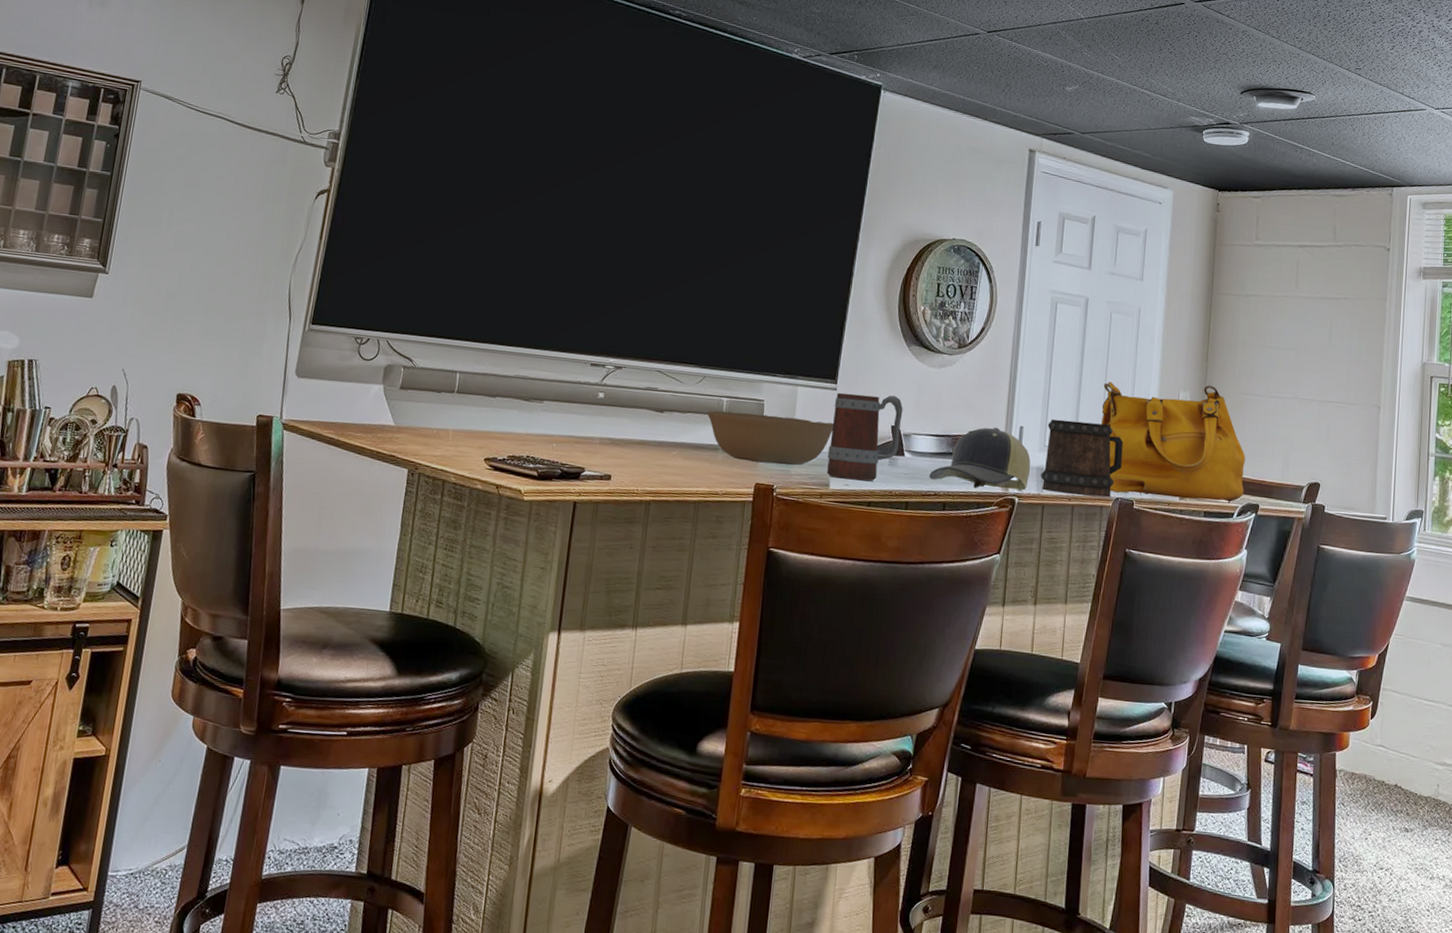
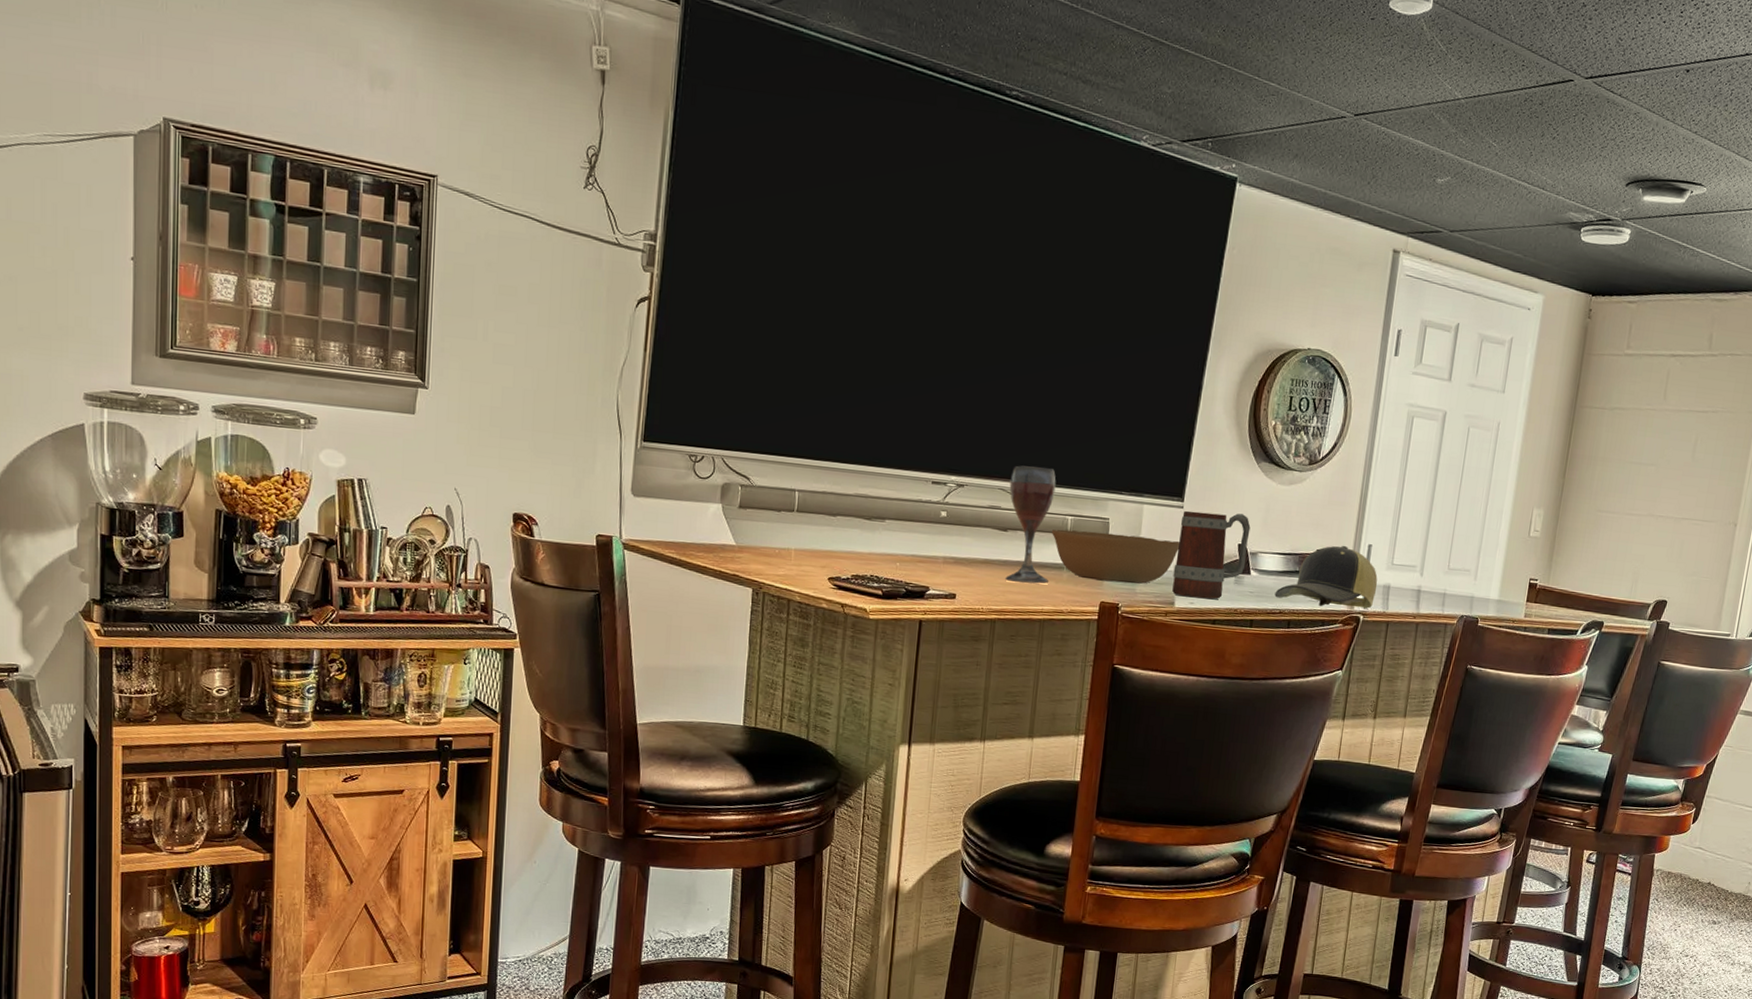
cup: none [660,348,712,466] -> present [1005,465,1056,584]
beer mug: present [1041,418,1124,498] -> none [1387,536,1473,615]
handbag: present [1101,382,1246,502] -> none [1451,499,1595,620]

